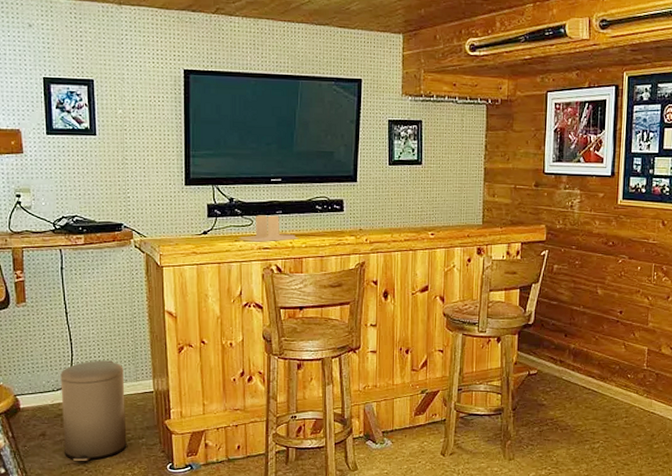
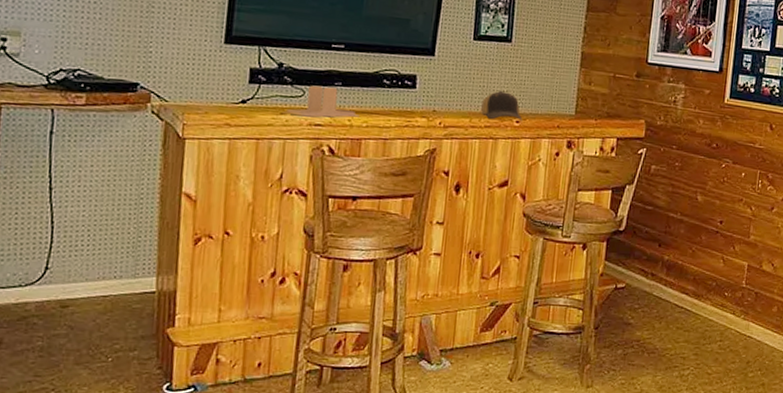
pedal bin: present [60,360,127,462] -> none [25,249,119,379]
baseball cap: none [400,207,437,234] -> present [481,90,523,120]

